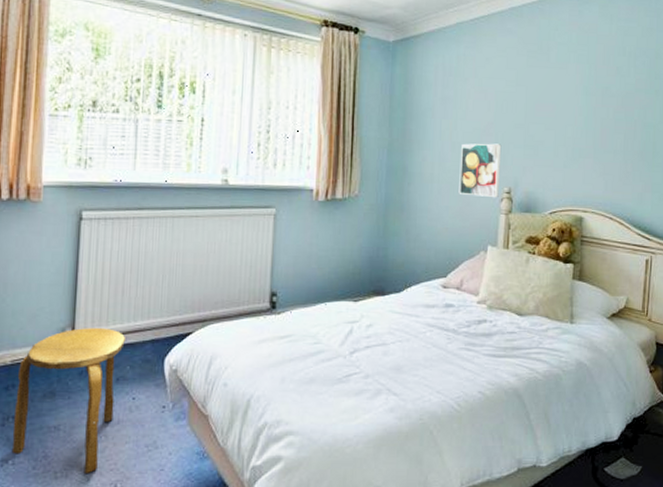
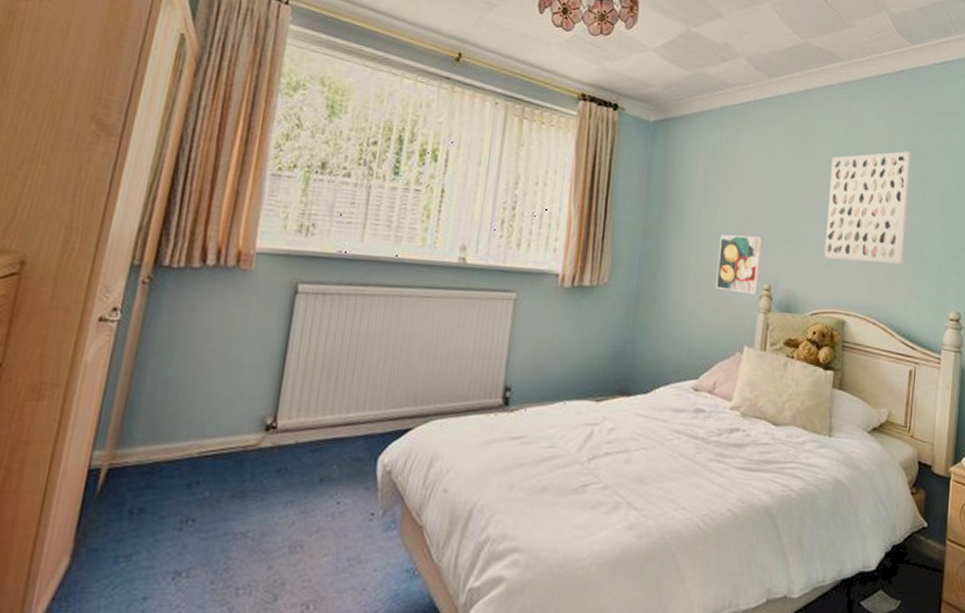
stool: present [11,328,126,473] -> none [186,417,336,591]
wall art: none [561,52,643,162] -> present [824,151,911,266]

